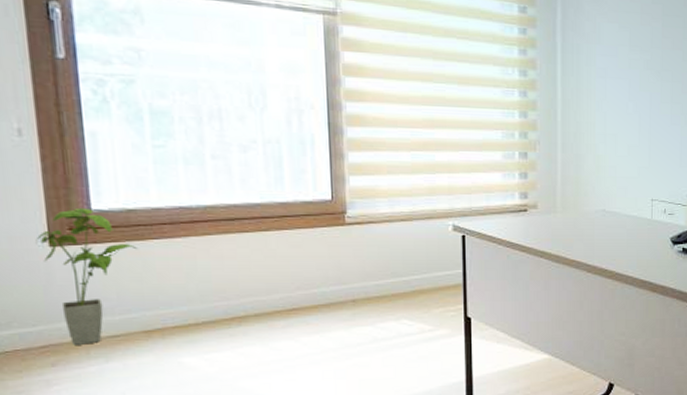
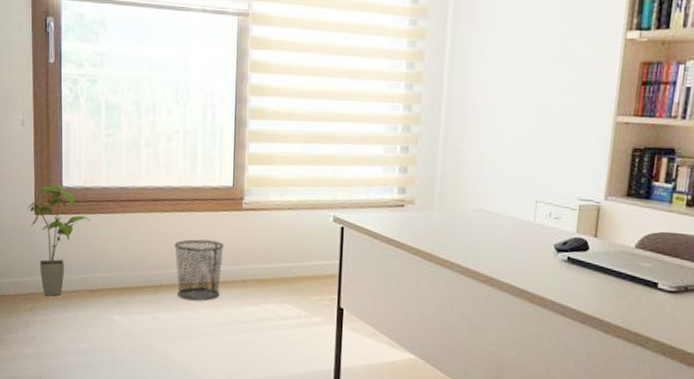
waste bin: none [259,260,327,329] -> present [174,239,225,301]

